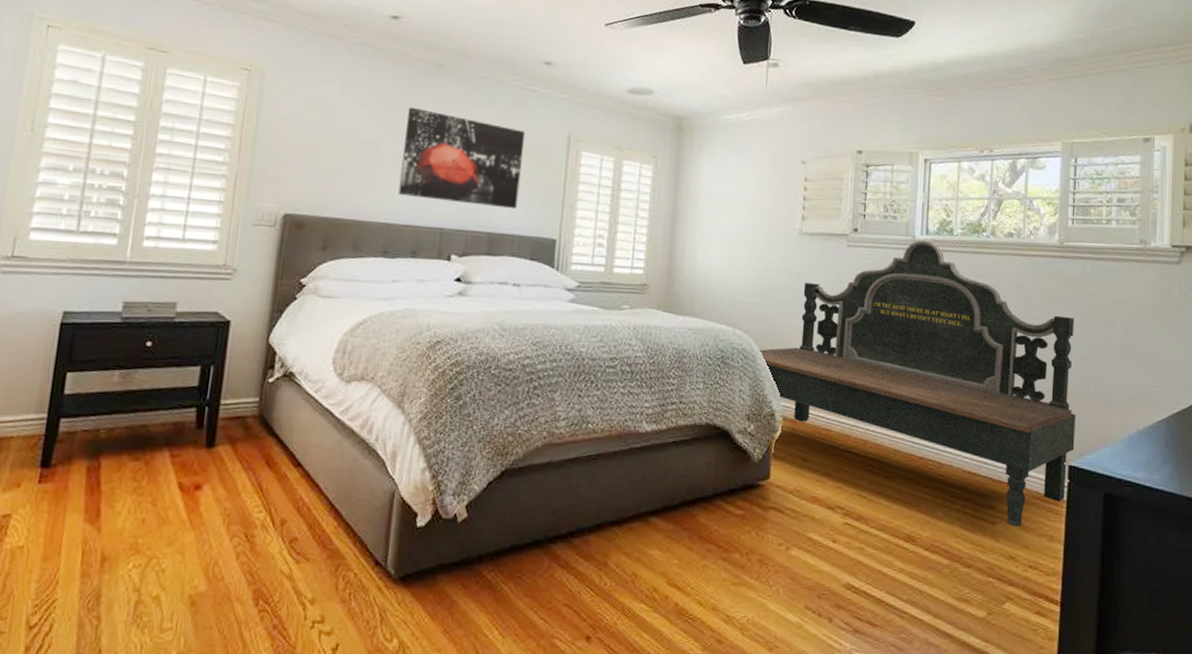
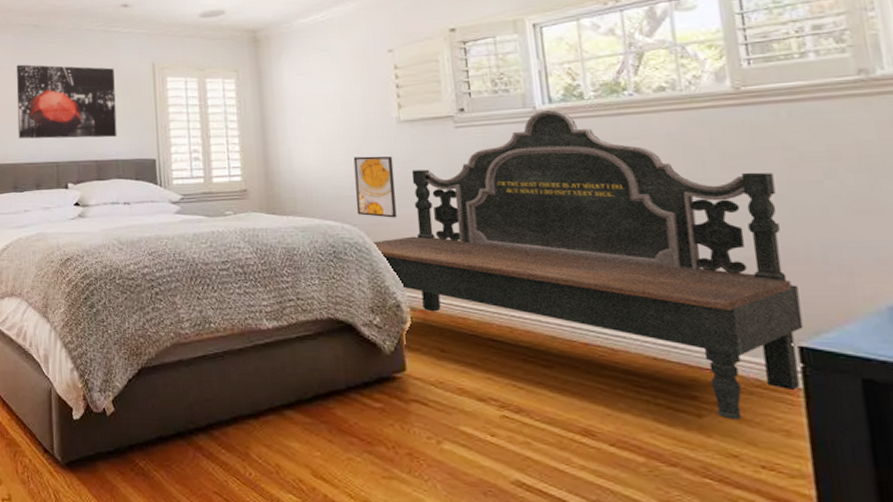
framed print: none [749,263,790,328] -> present [353,156,397,218]

